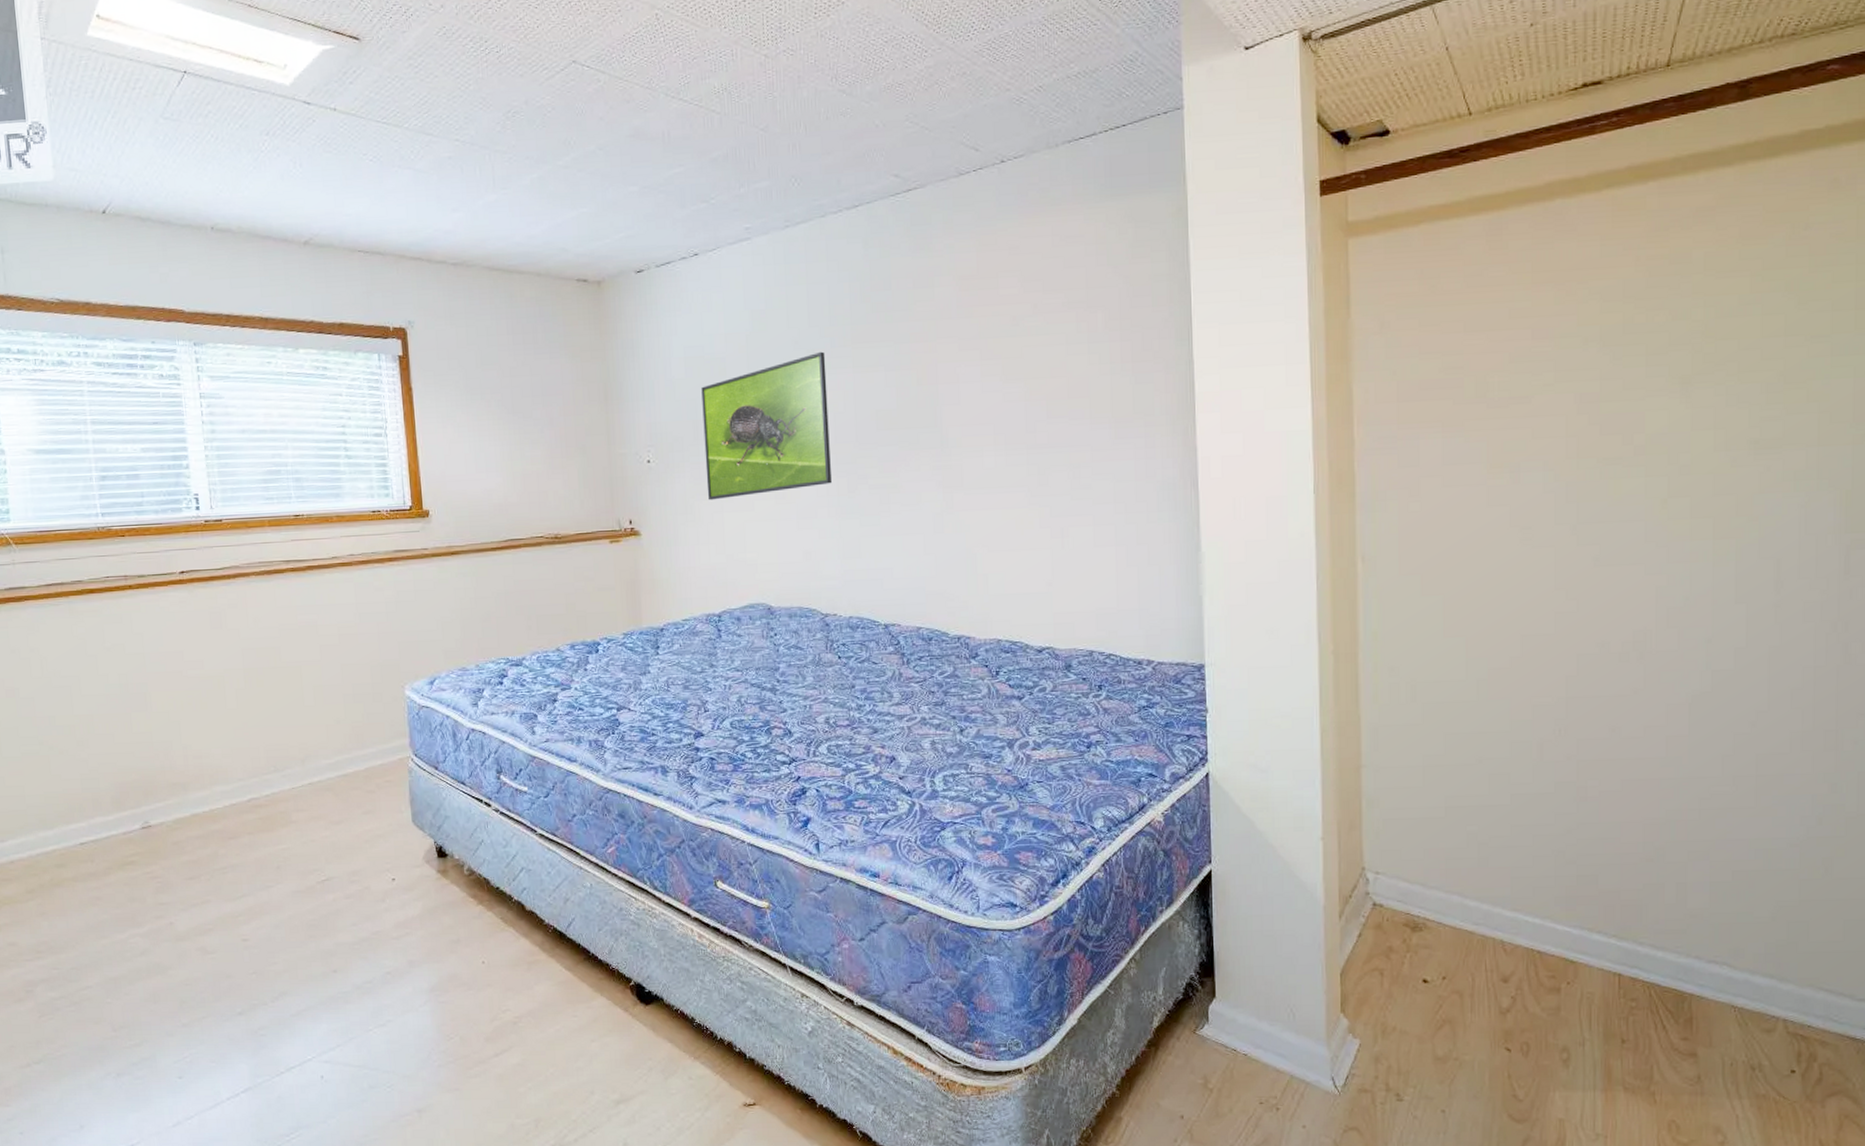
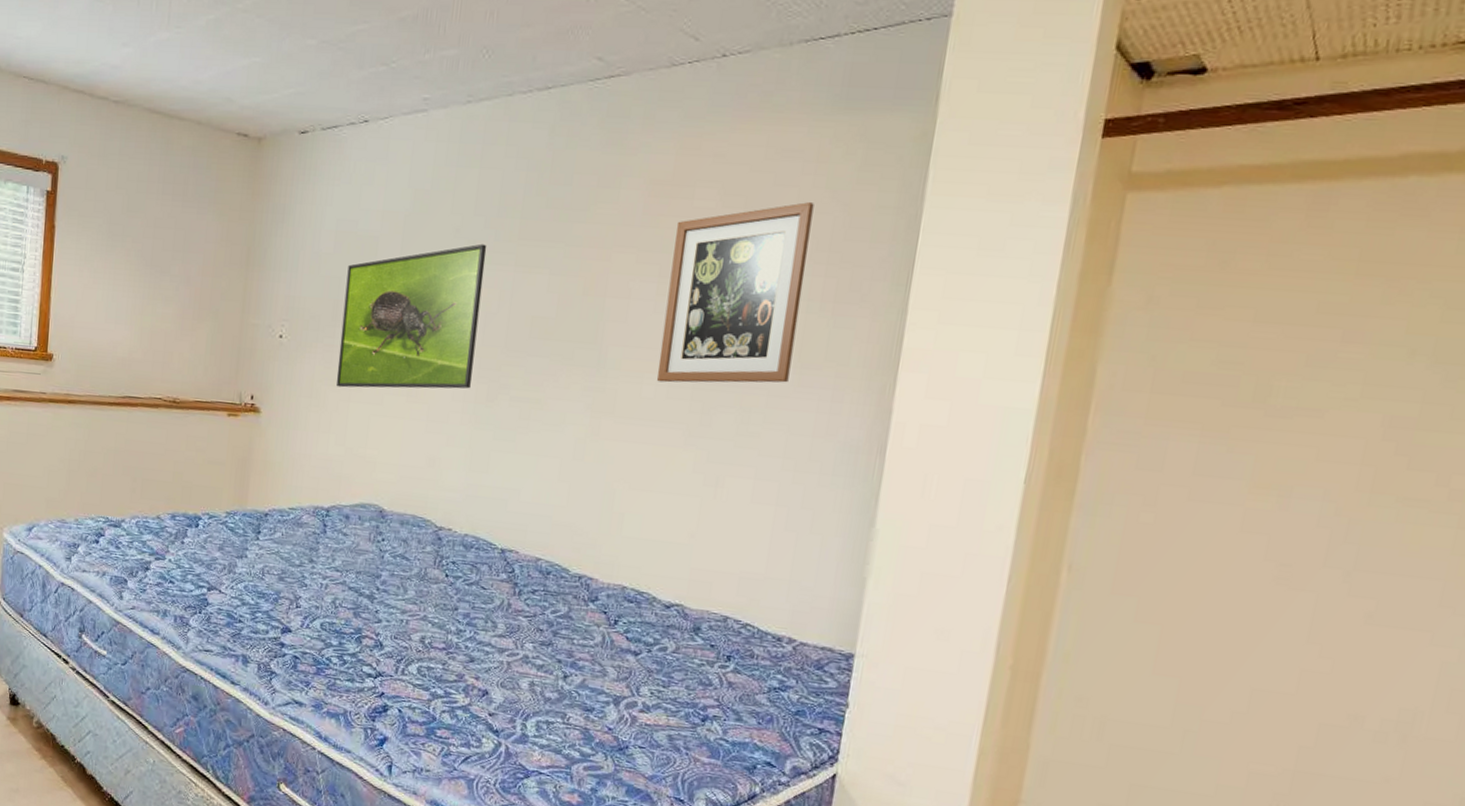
wall art: none [988,279,1106,453] -> present [657,202,814,383]

